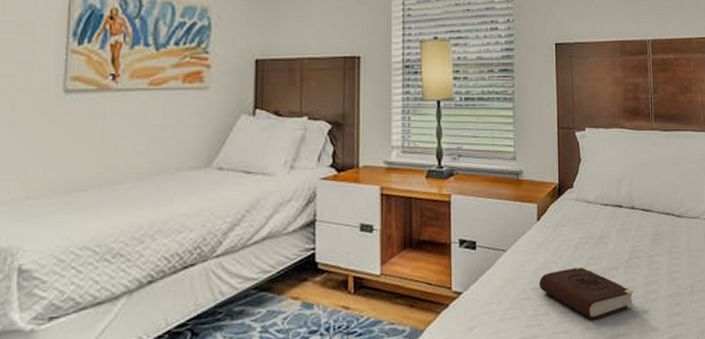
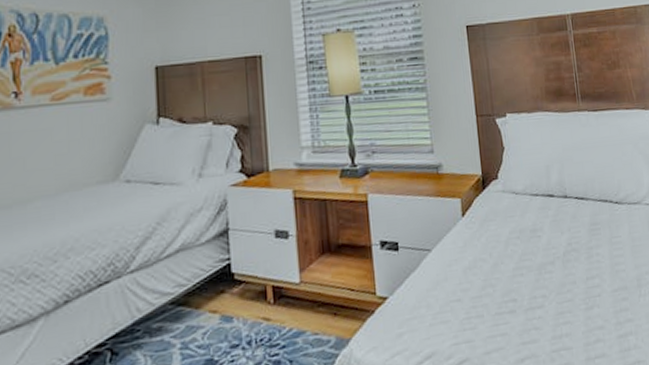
book: present [538,266,634,320] -> none [469,262,576,320]

